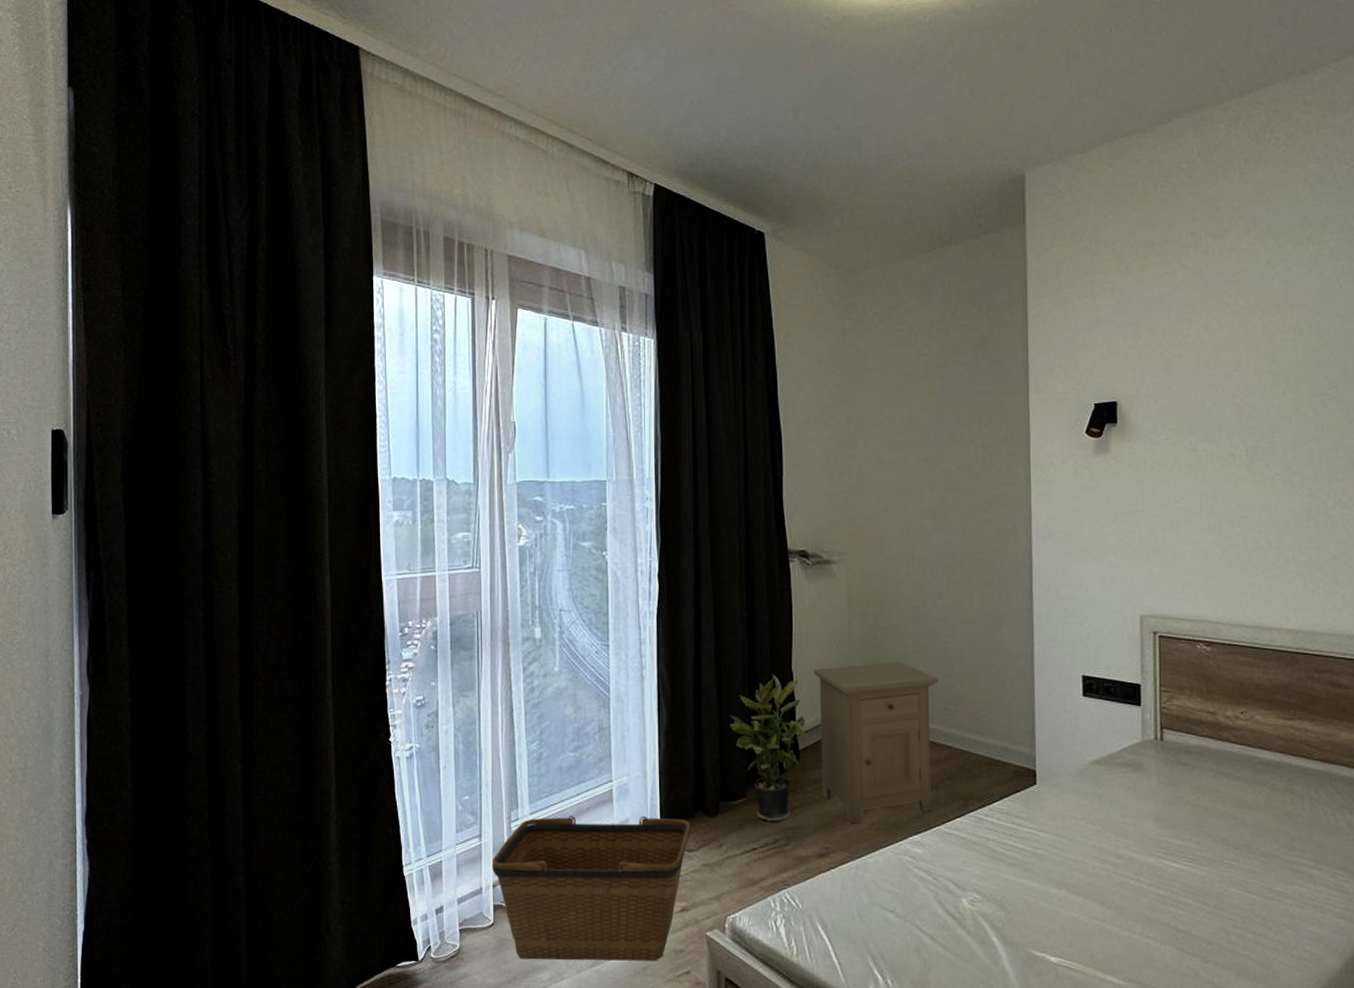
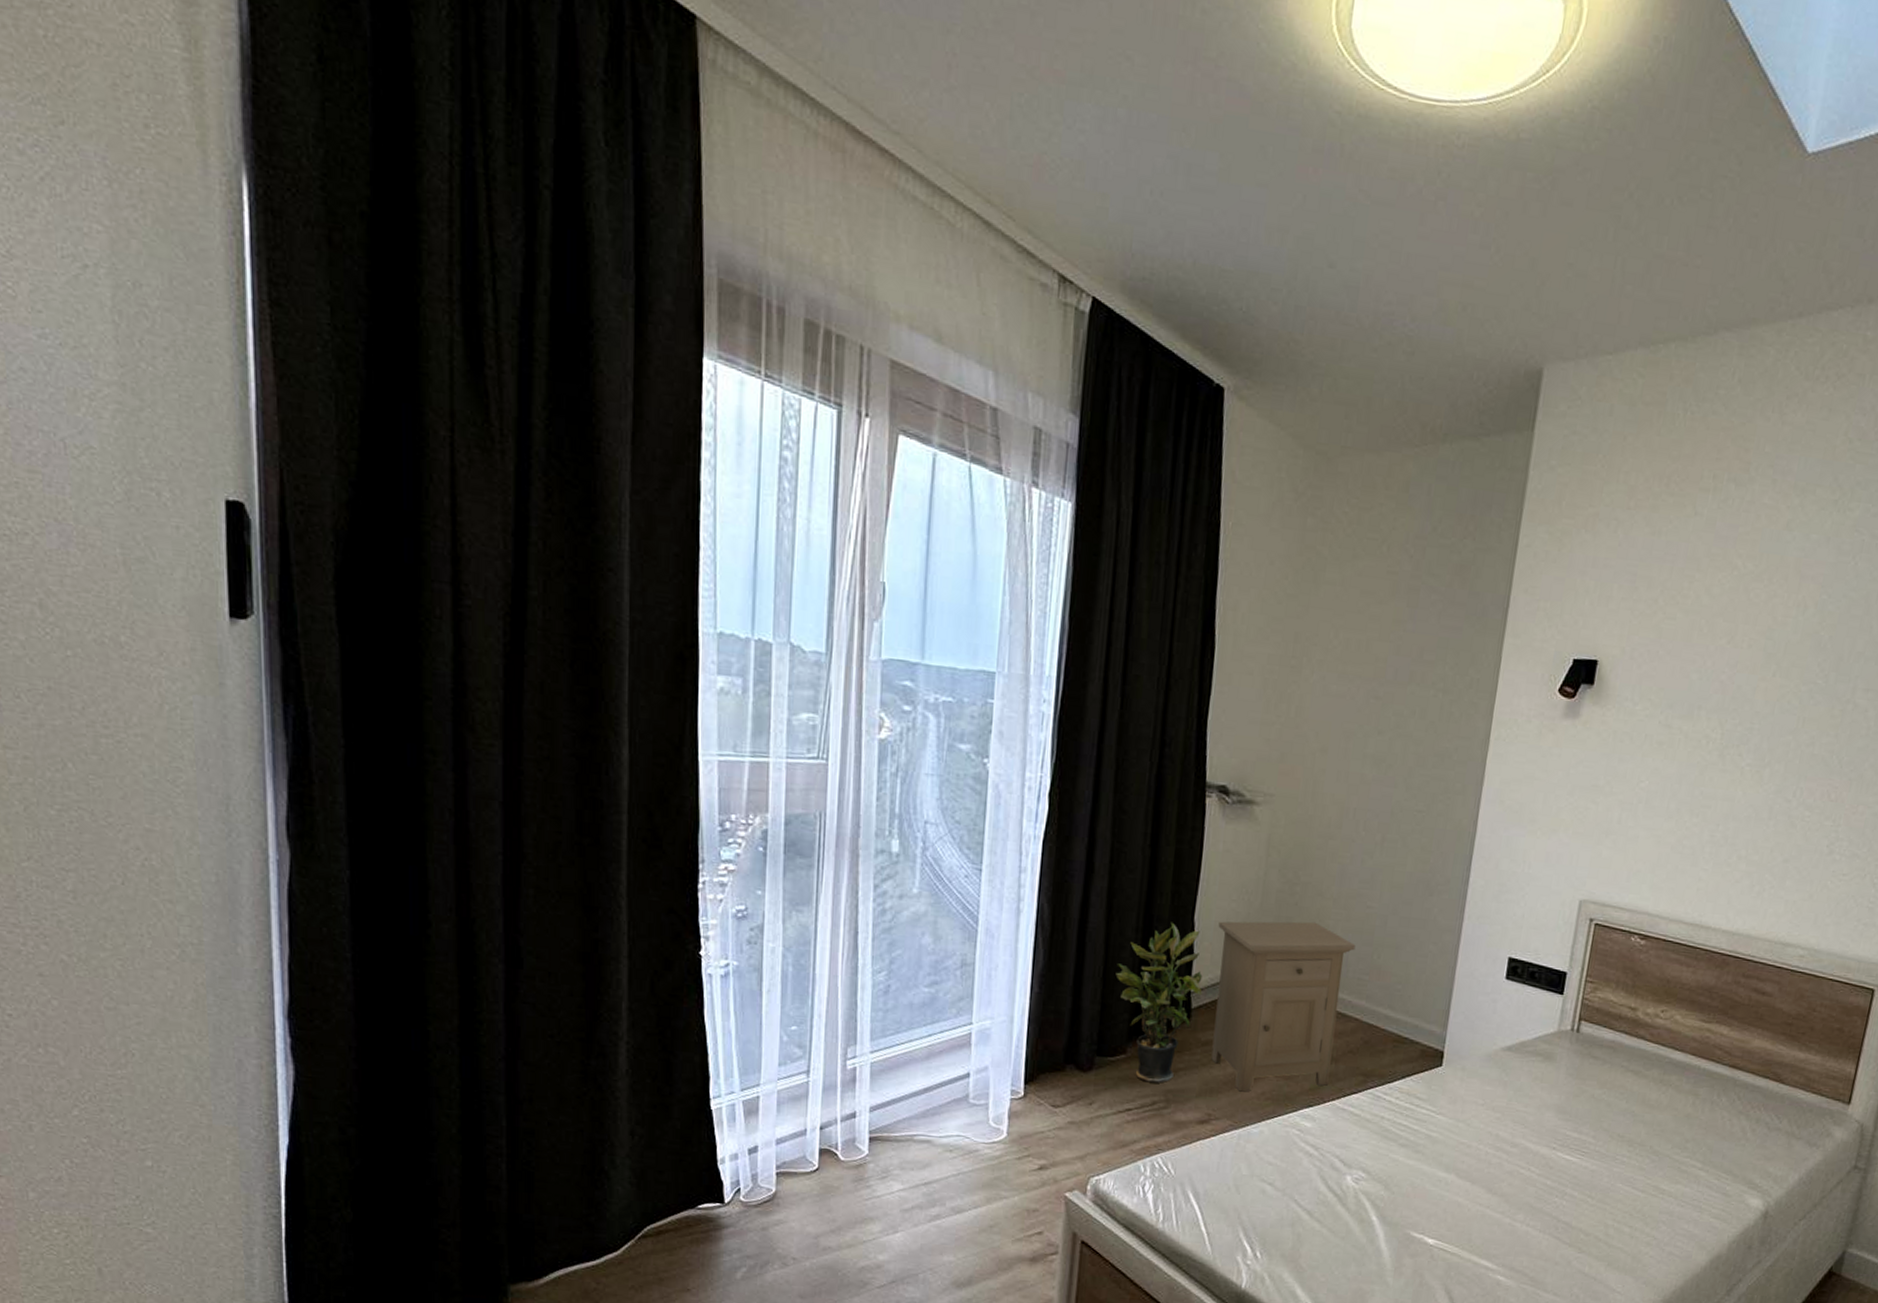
bicycle basket: present [492,816,691,961] -> none [821,1057,1060,1220]

